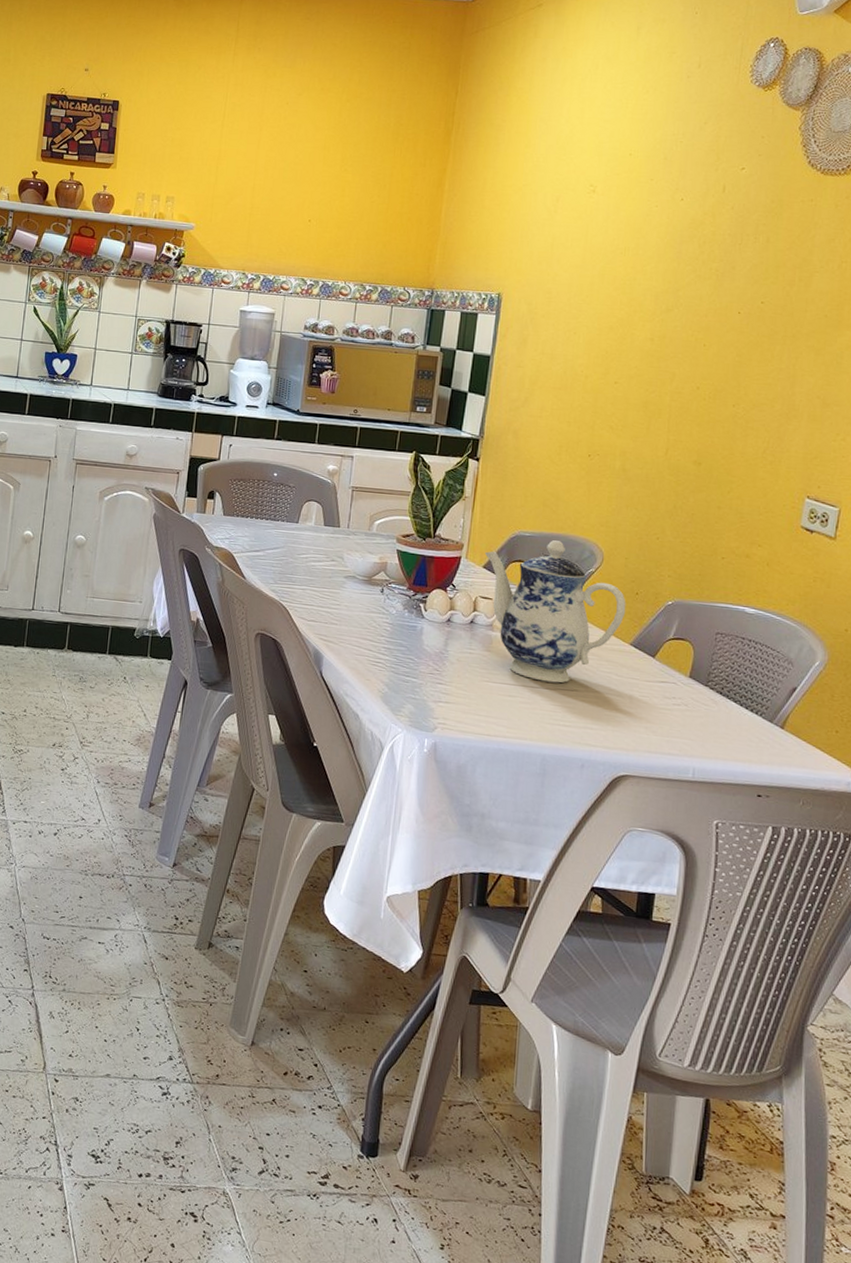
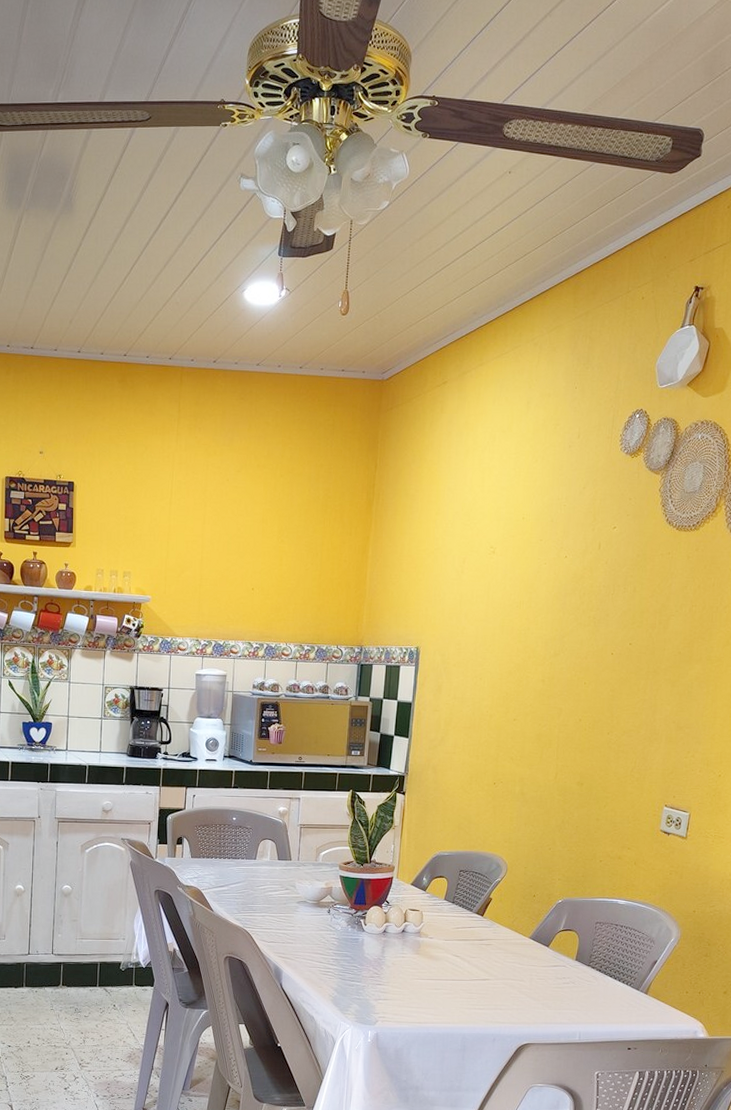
teapot: present [484,540,626,683] -> none [412,857,526,975]

